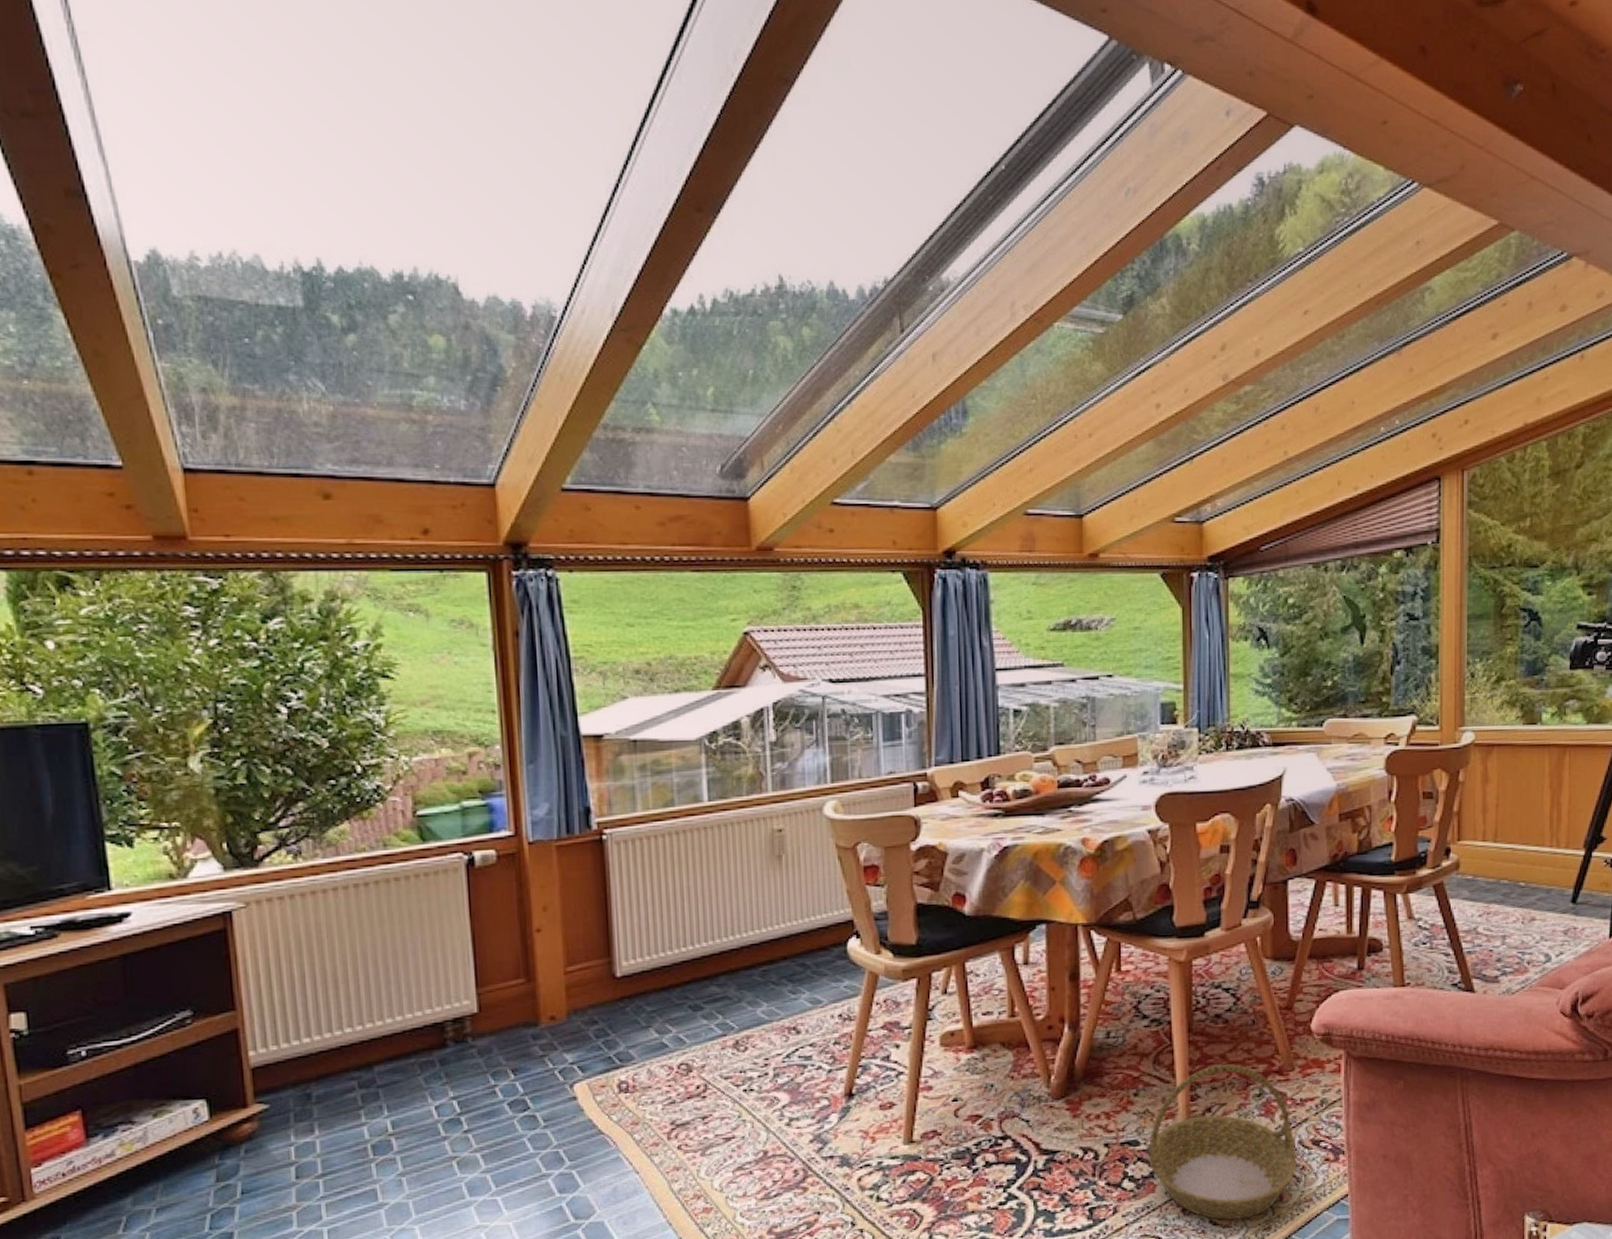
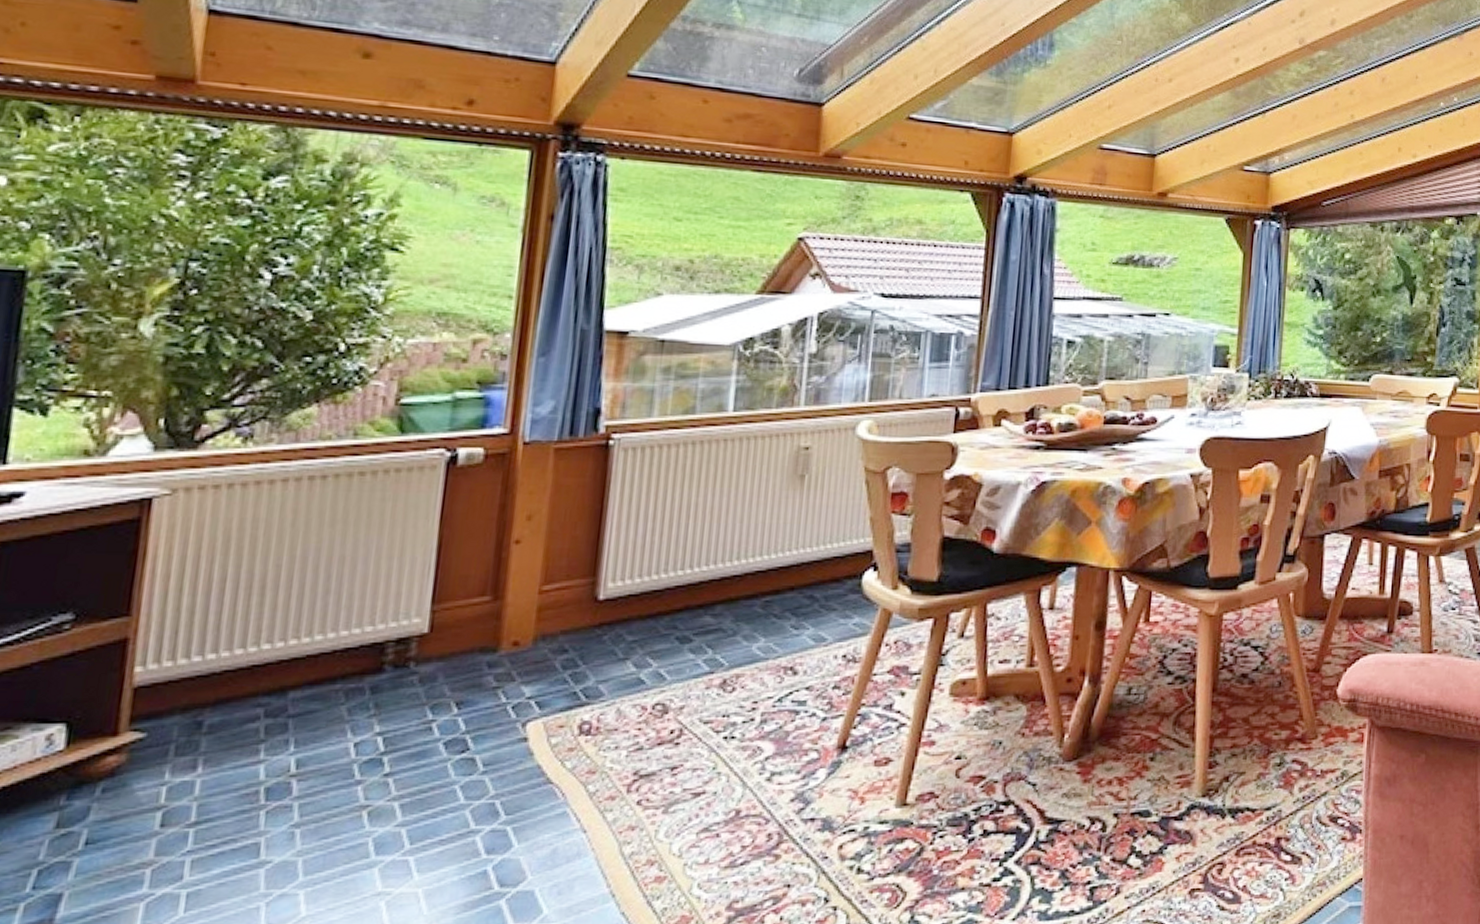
basket: present [1147,1064,1297,1221] -> none [1158,729,1313,906]

